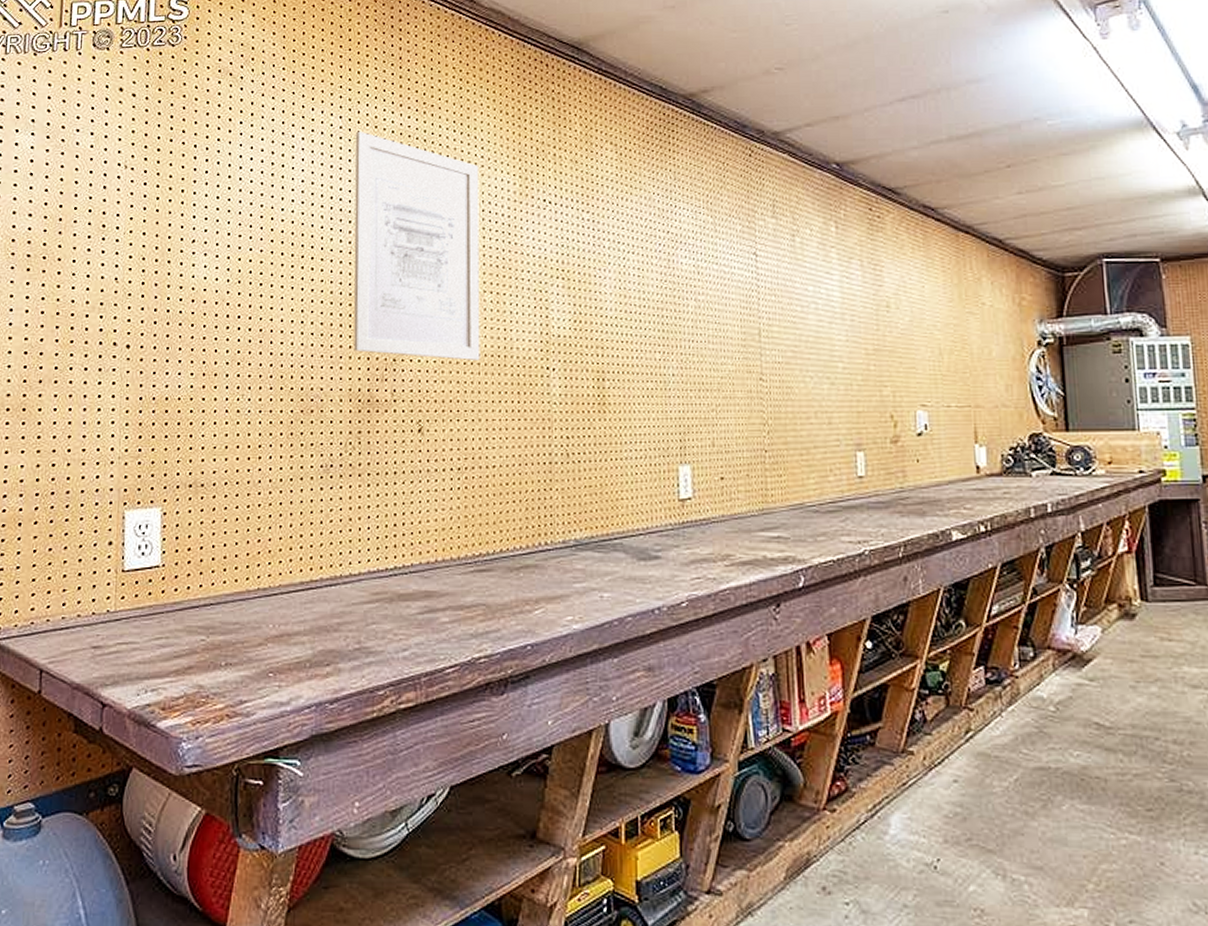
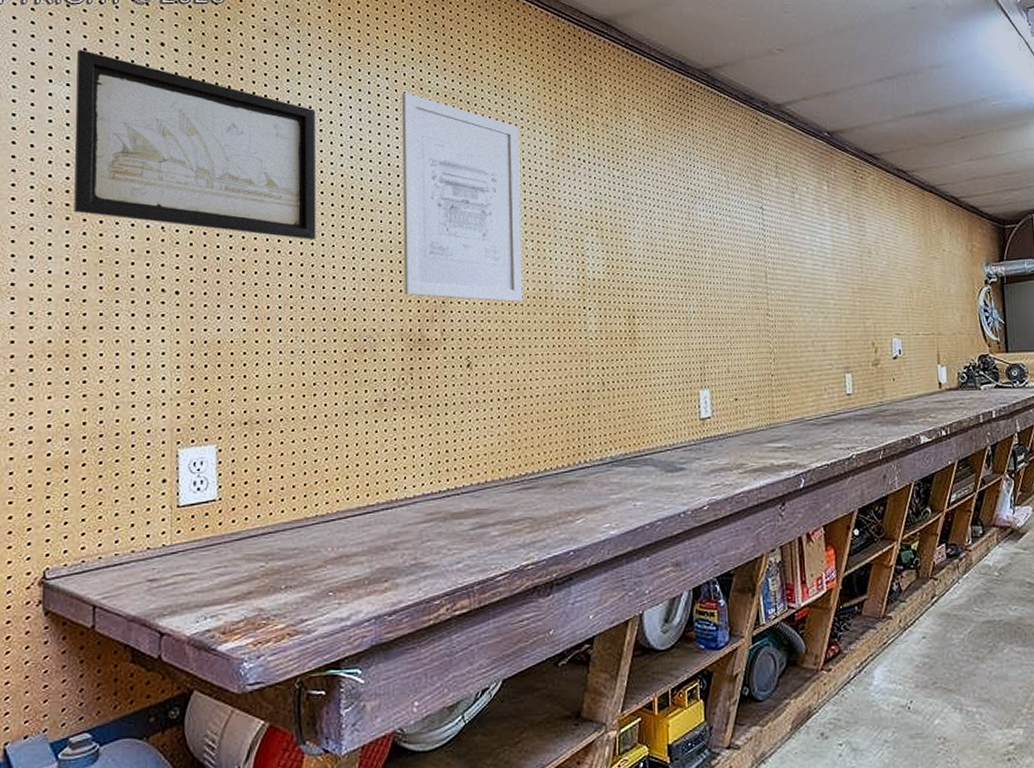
wall art: none [34,97,268,292] -> present [74,49,317,240]

